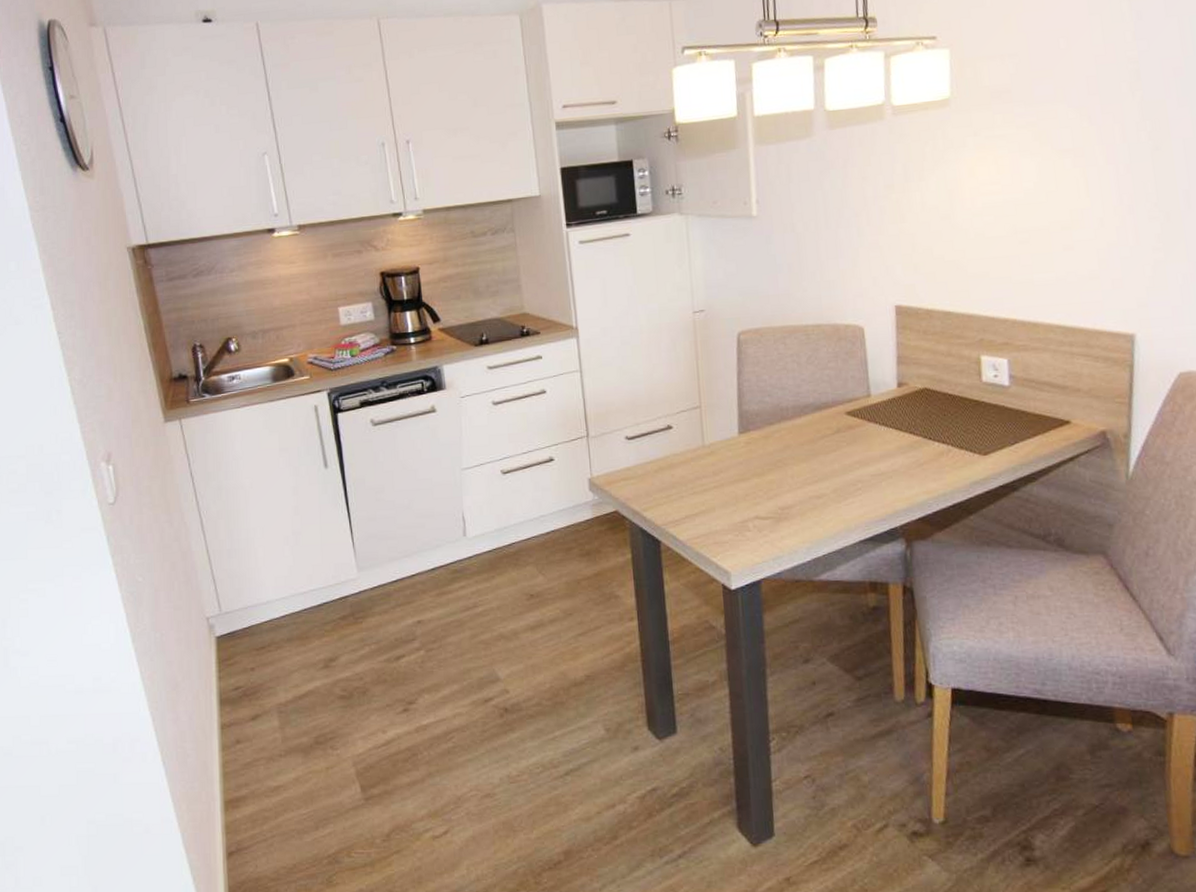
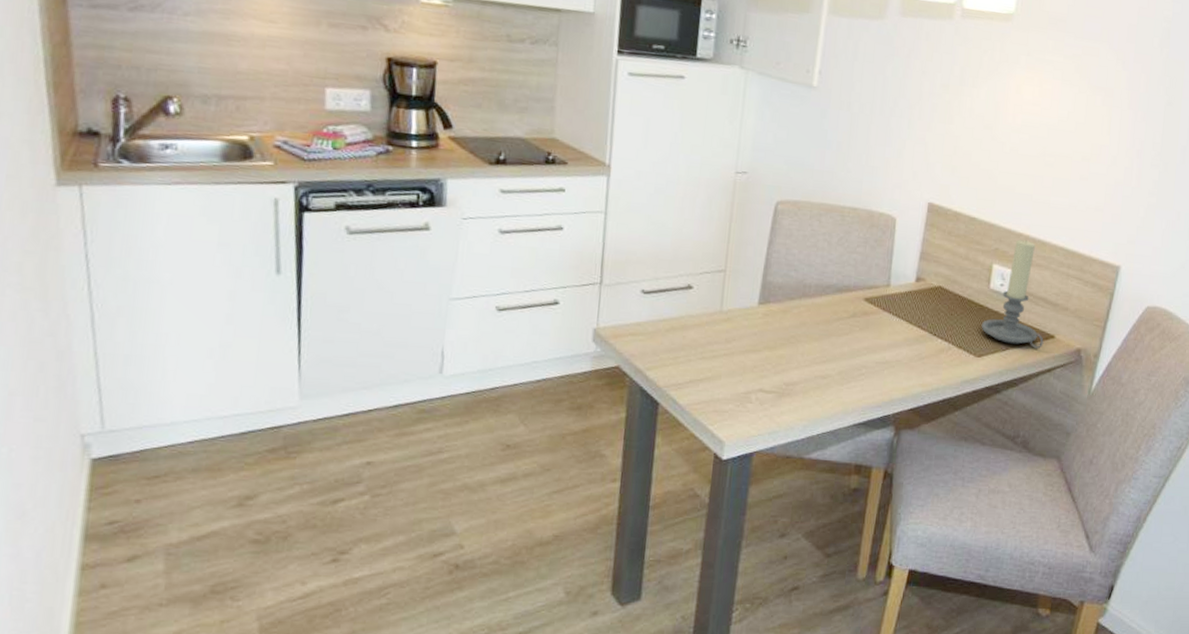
candle holder: none [980,325,1059,437] -> present [981,239,1044,349]

